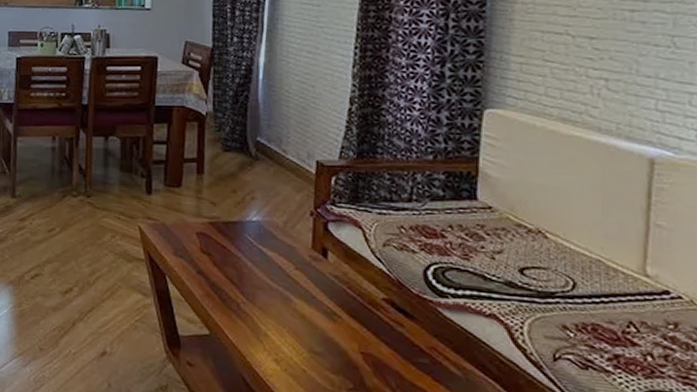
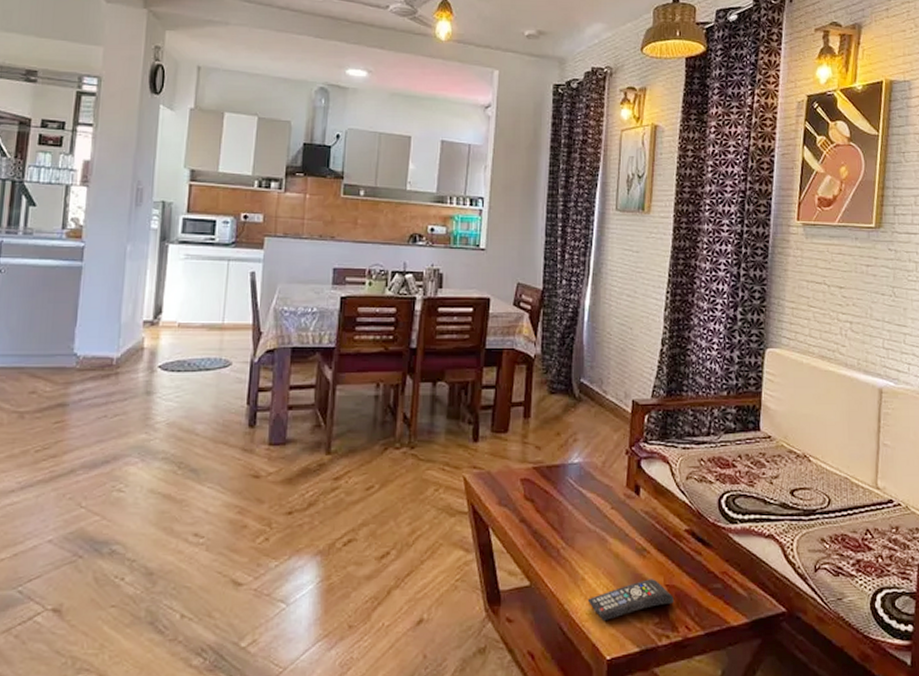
remote control: none [271,343,370,379] -> present [587,579,674,620]

